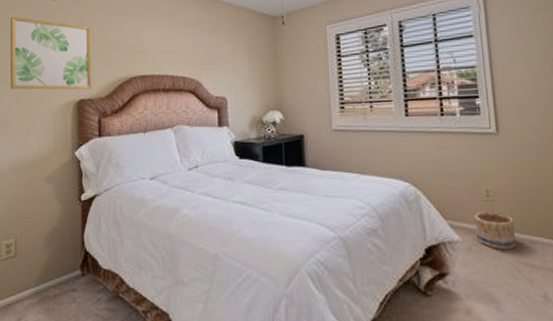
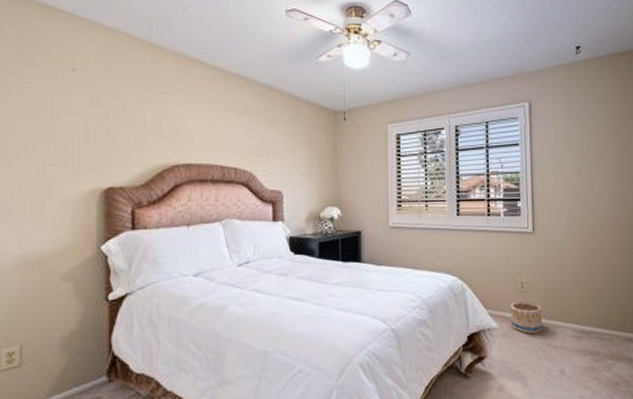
wall art: present [10,16,92,90] -> none [12,84,123,176]

